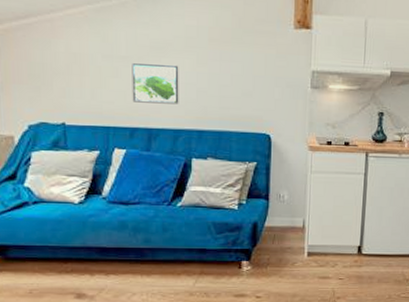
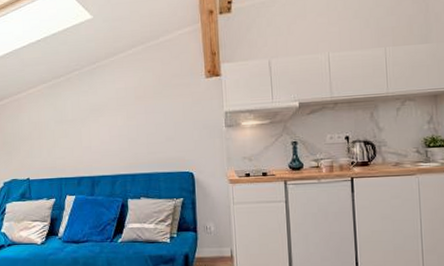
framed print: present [132,63,179,105] -> none [77,121,115,156]

